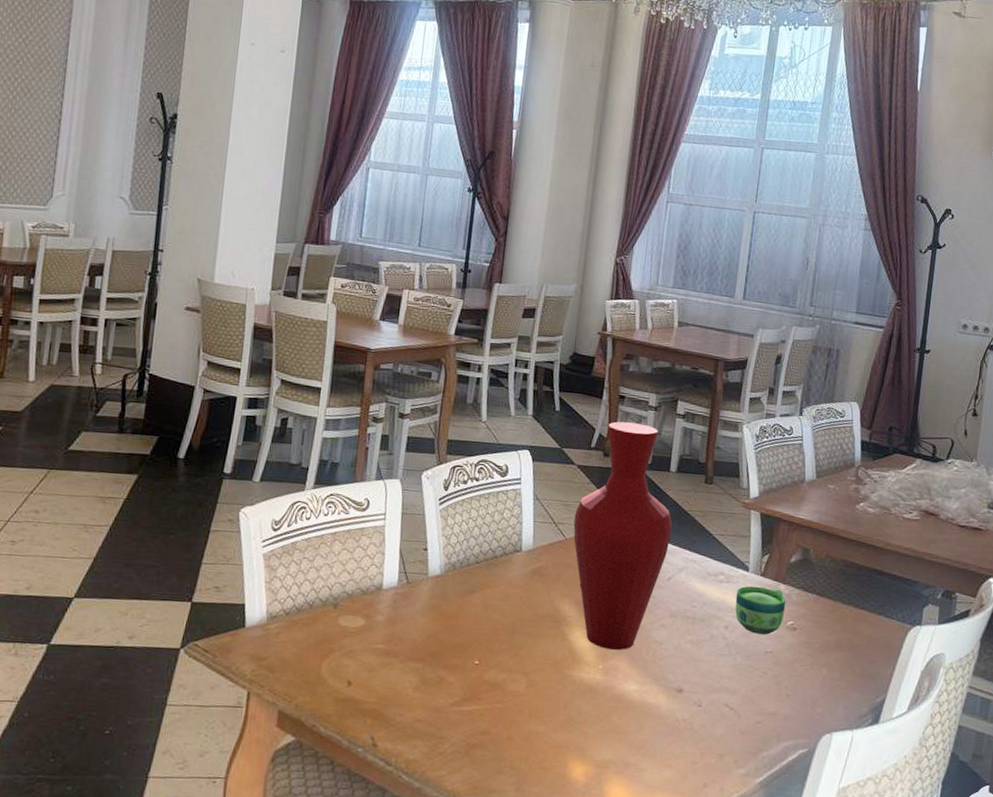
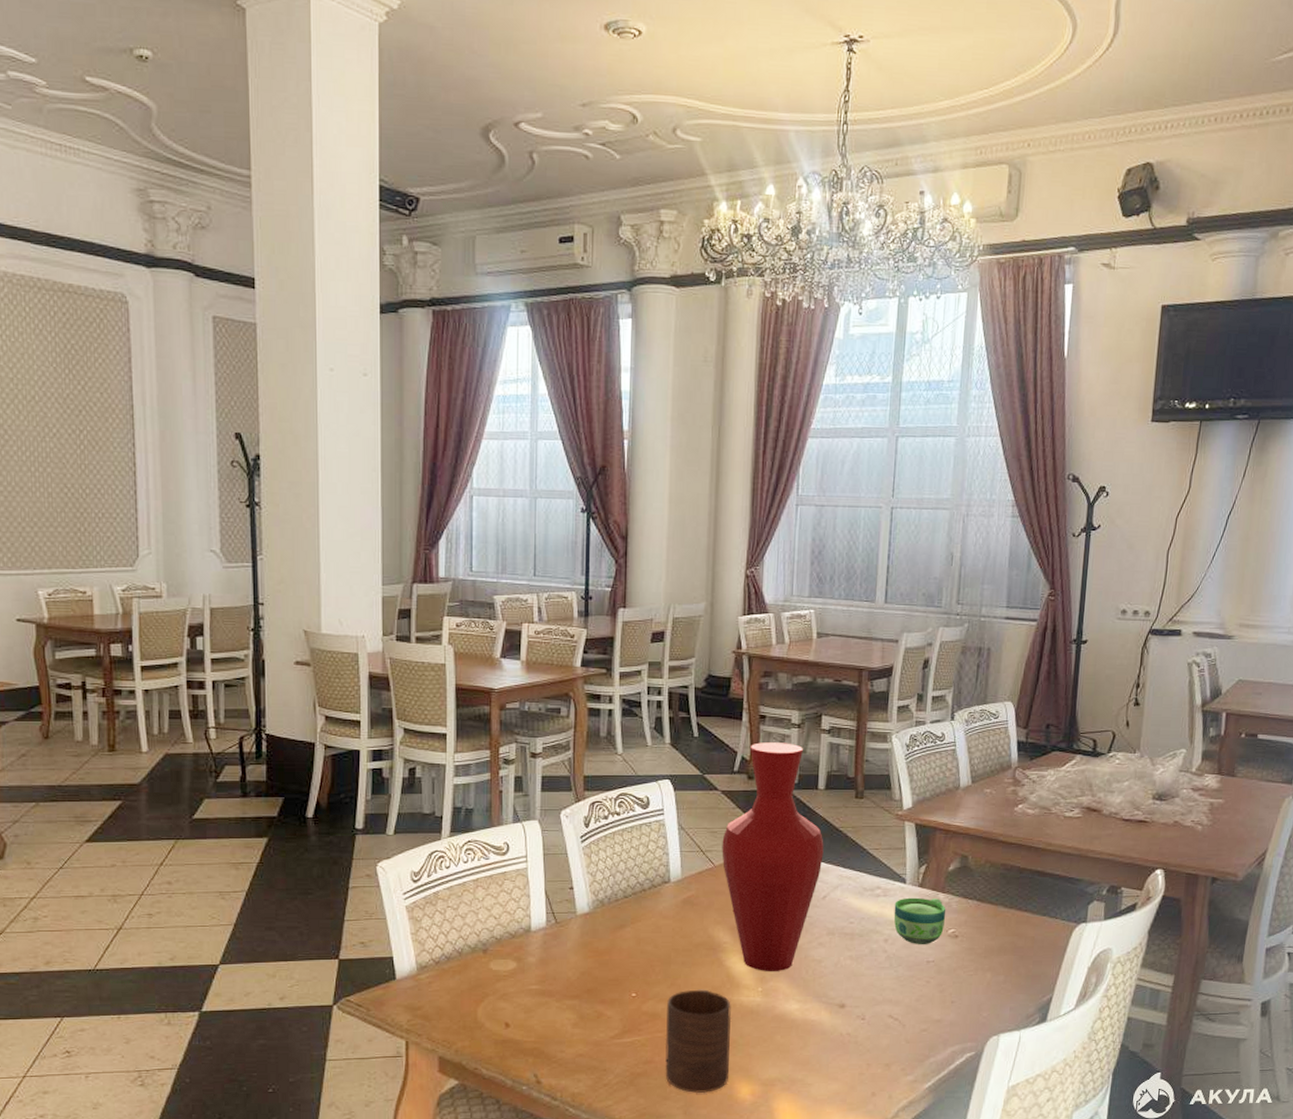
cup: none [500,662,571,771] -> present [665,989,732,1094]

